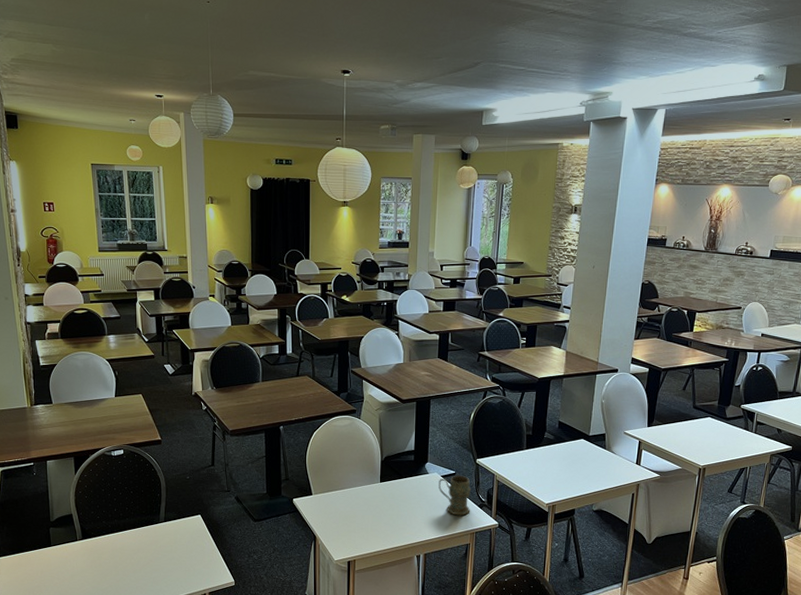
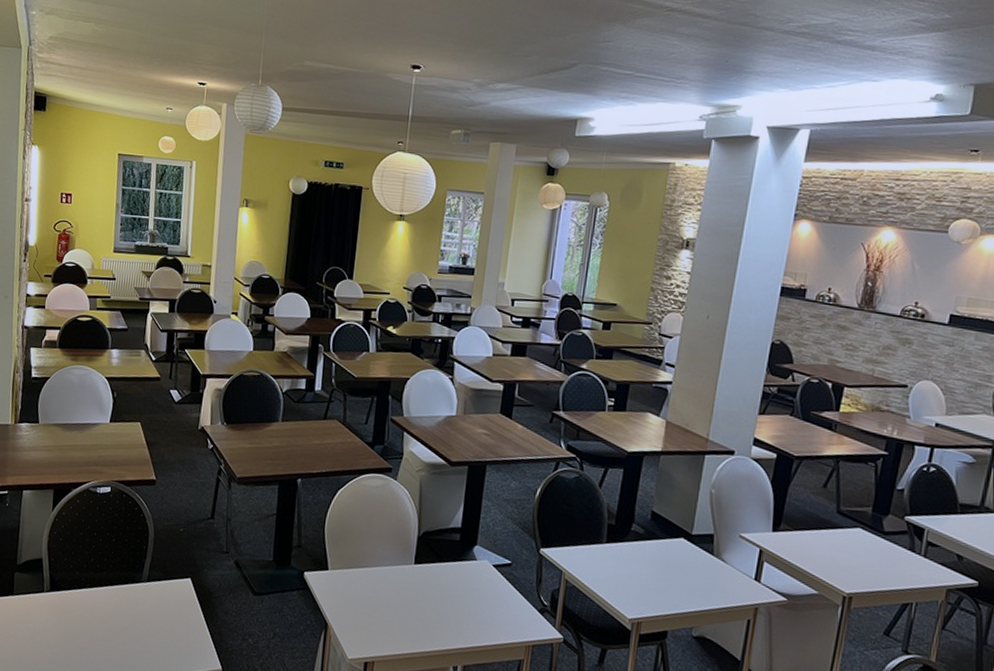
mug: present [439,475,471,516] -> none [488,566,530,621]

